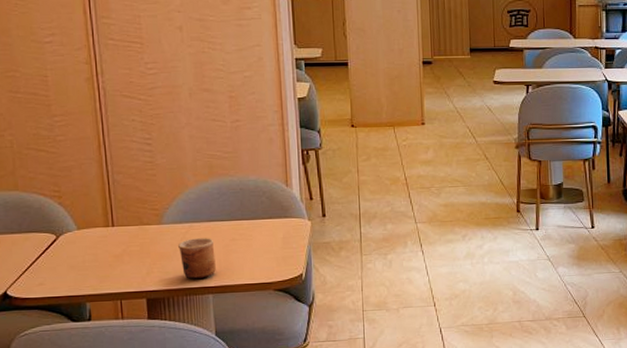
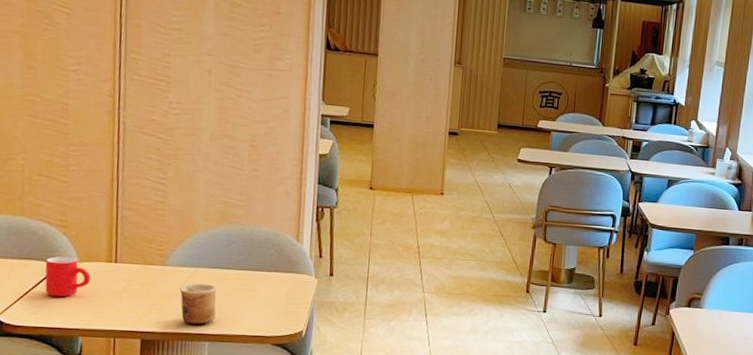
mug: none [44,226,91,267] -> present [45,256,91,298]

